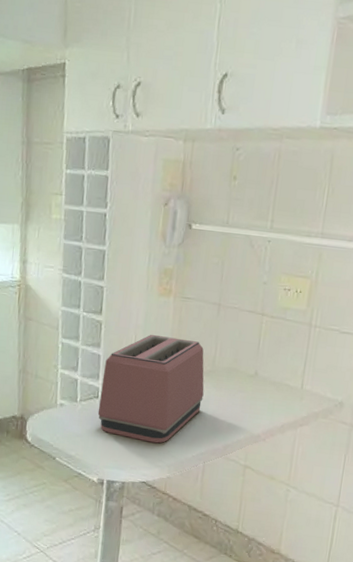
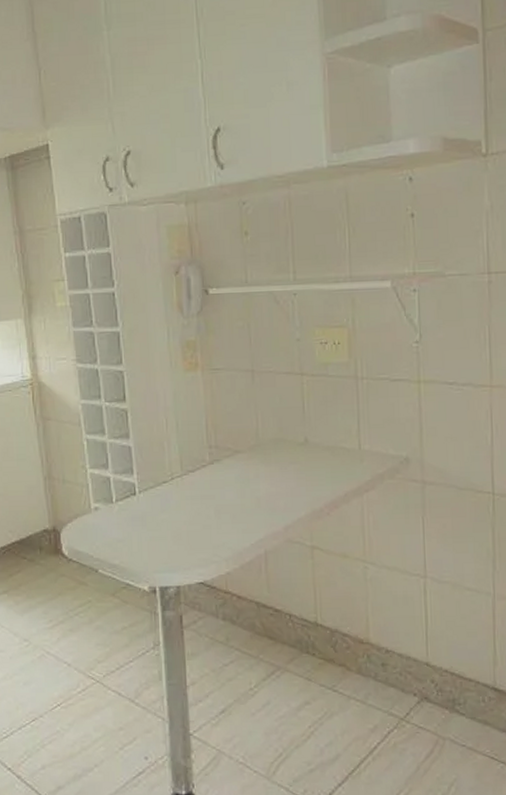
toaster: present [97,334,204,444] -> none [137,414,252,536]

